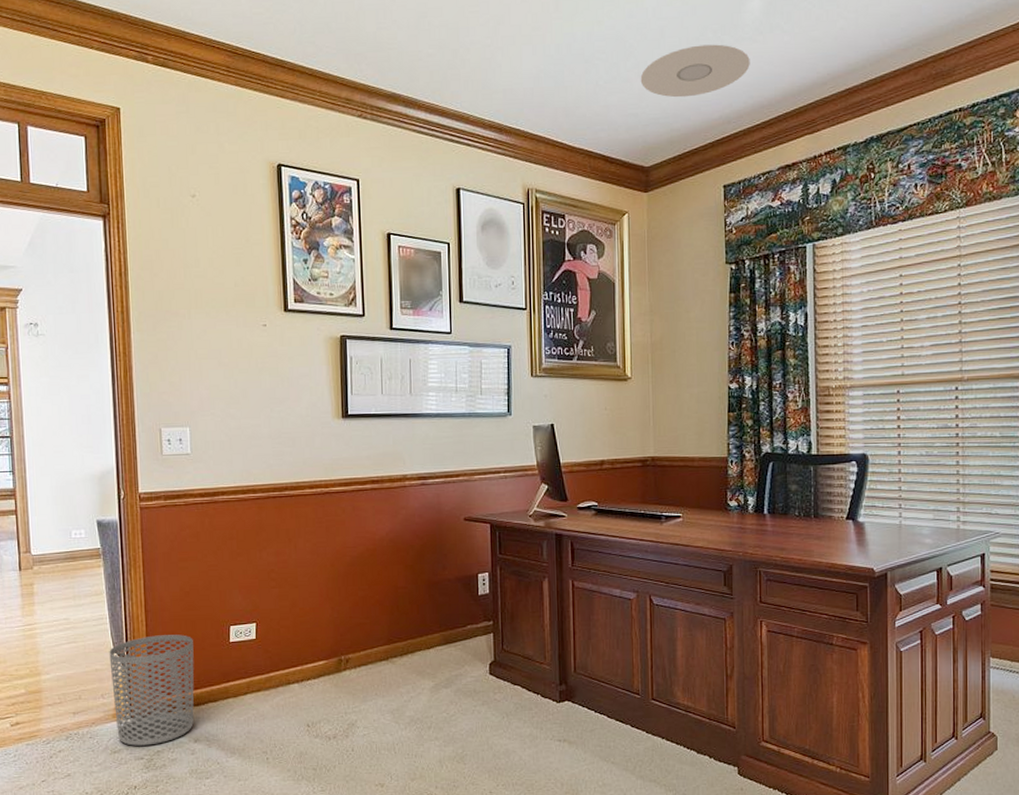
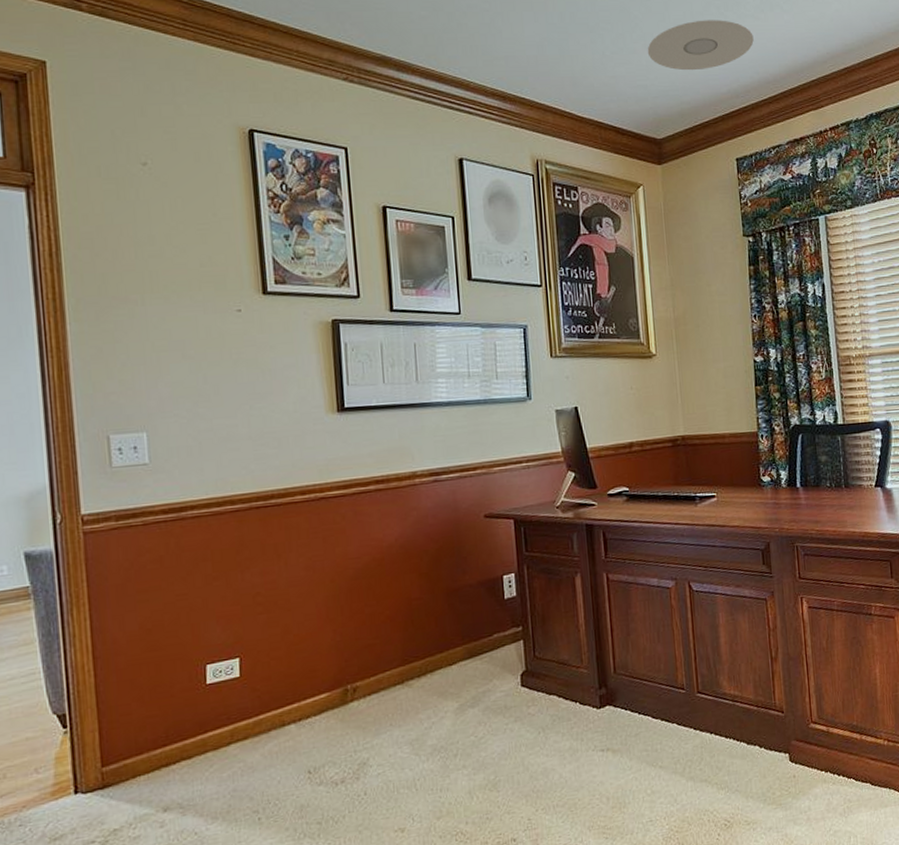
waste bin: present [109,634,194,746] -> none [44,682,163,828]

